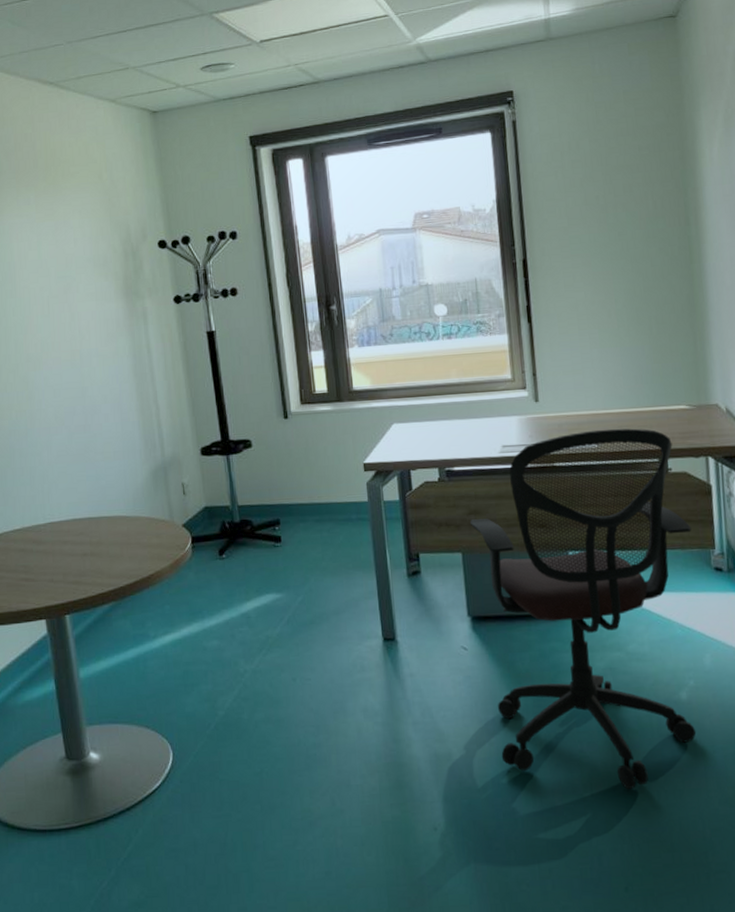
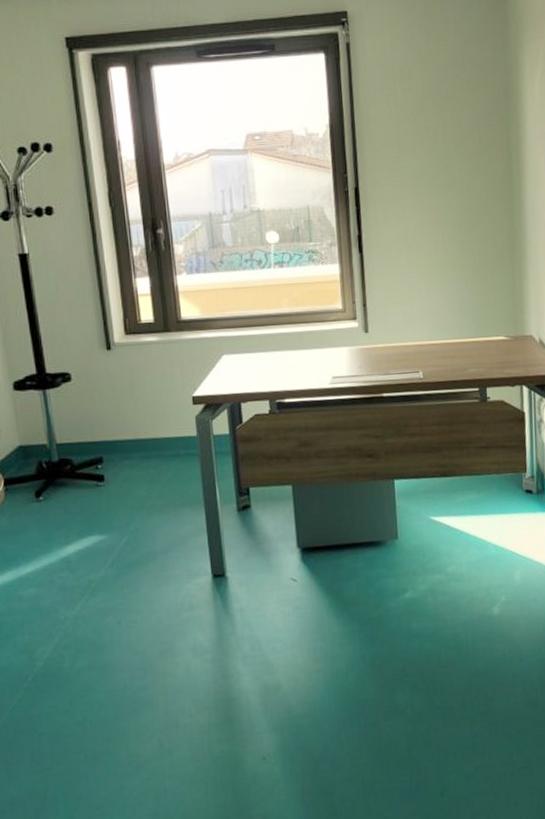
office chair: present [470,428,697,790] -> none [301,358,507,703]

